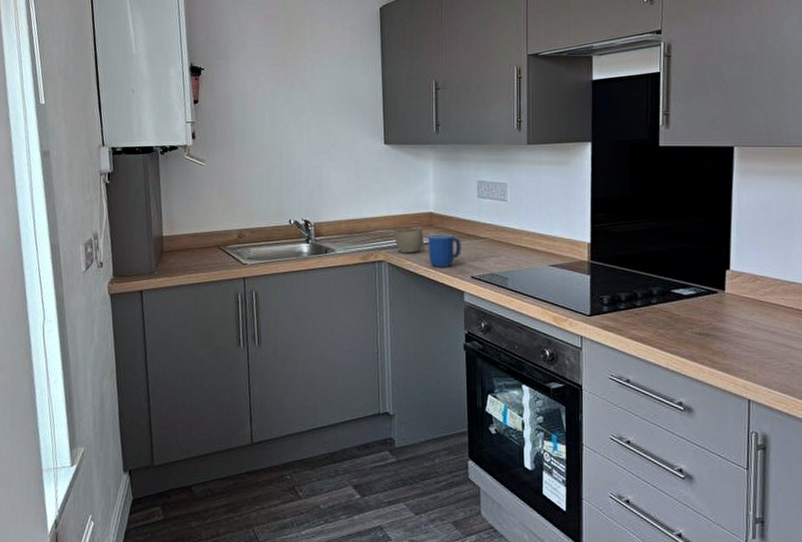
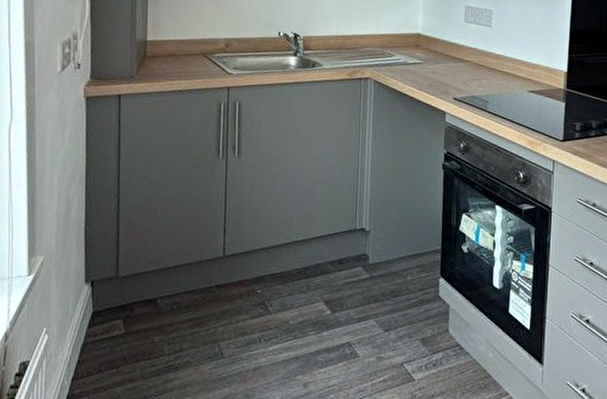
cup: present [394,226,425,253] -> none [382,46,411,72]
mug: present [428,234,461,268] -> none [414,54,446,88]

